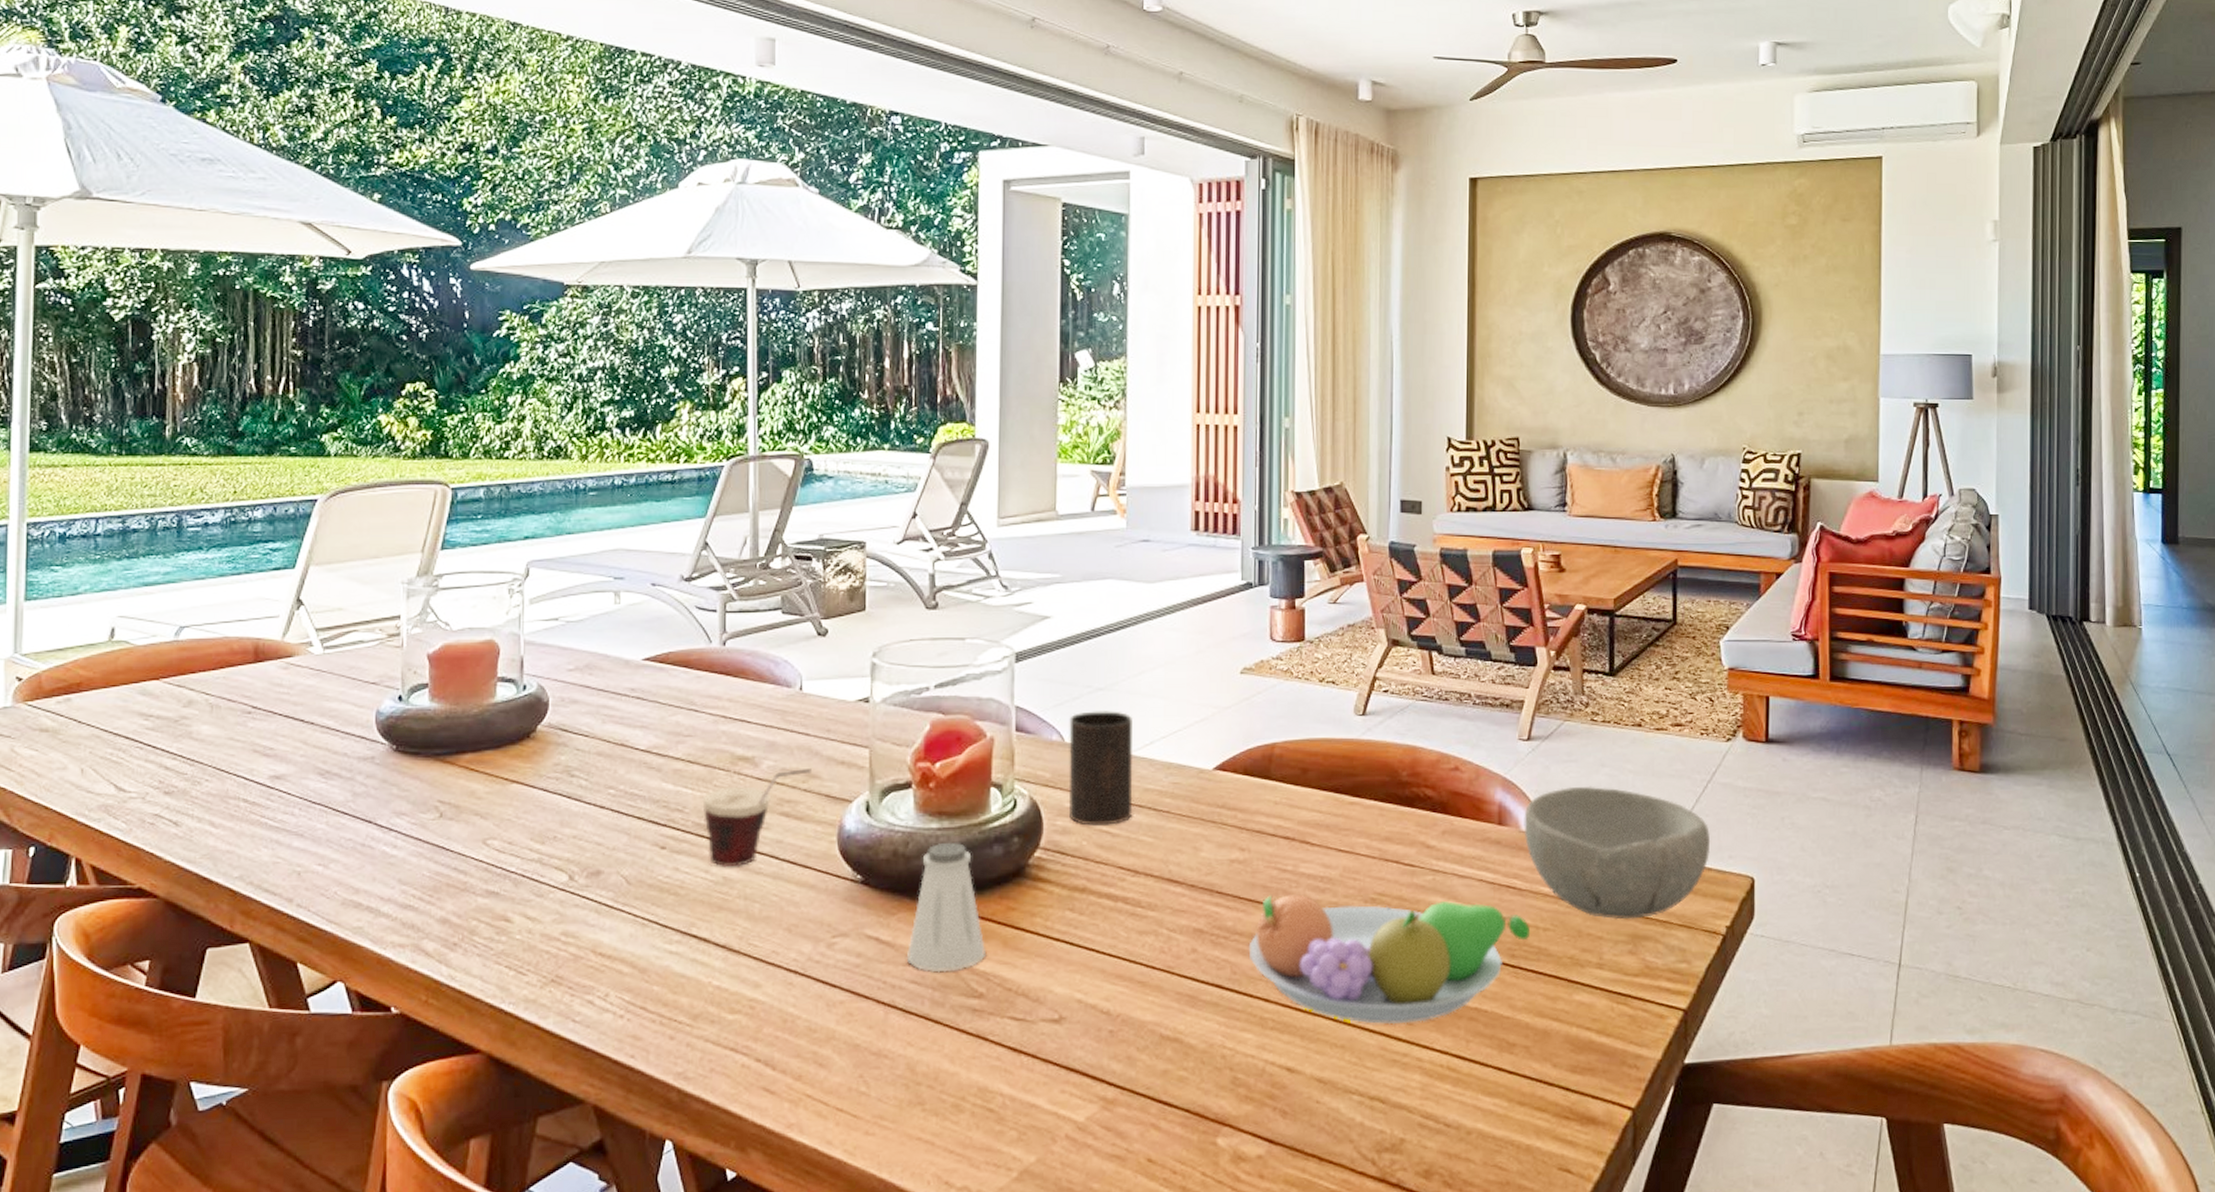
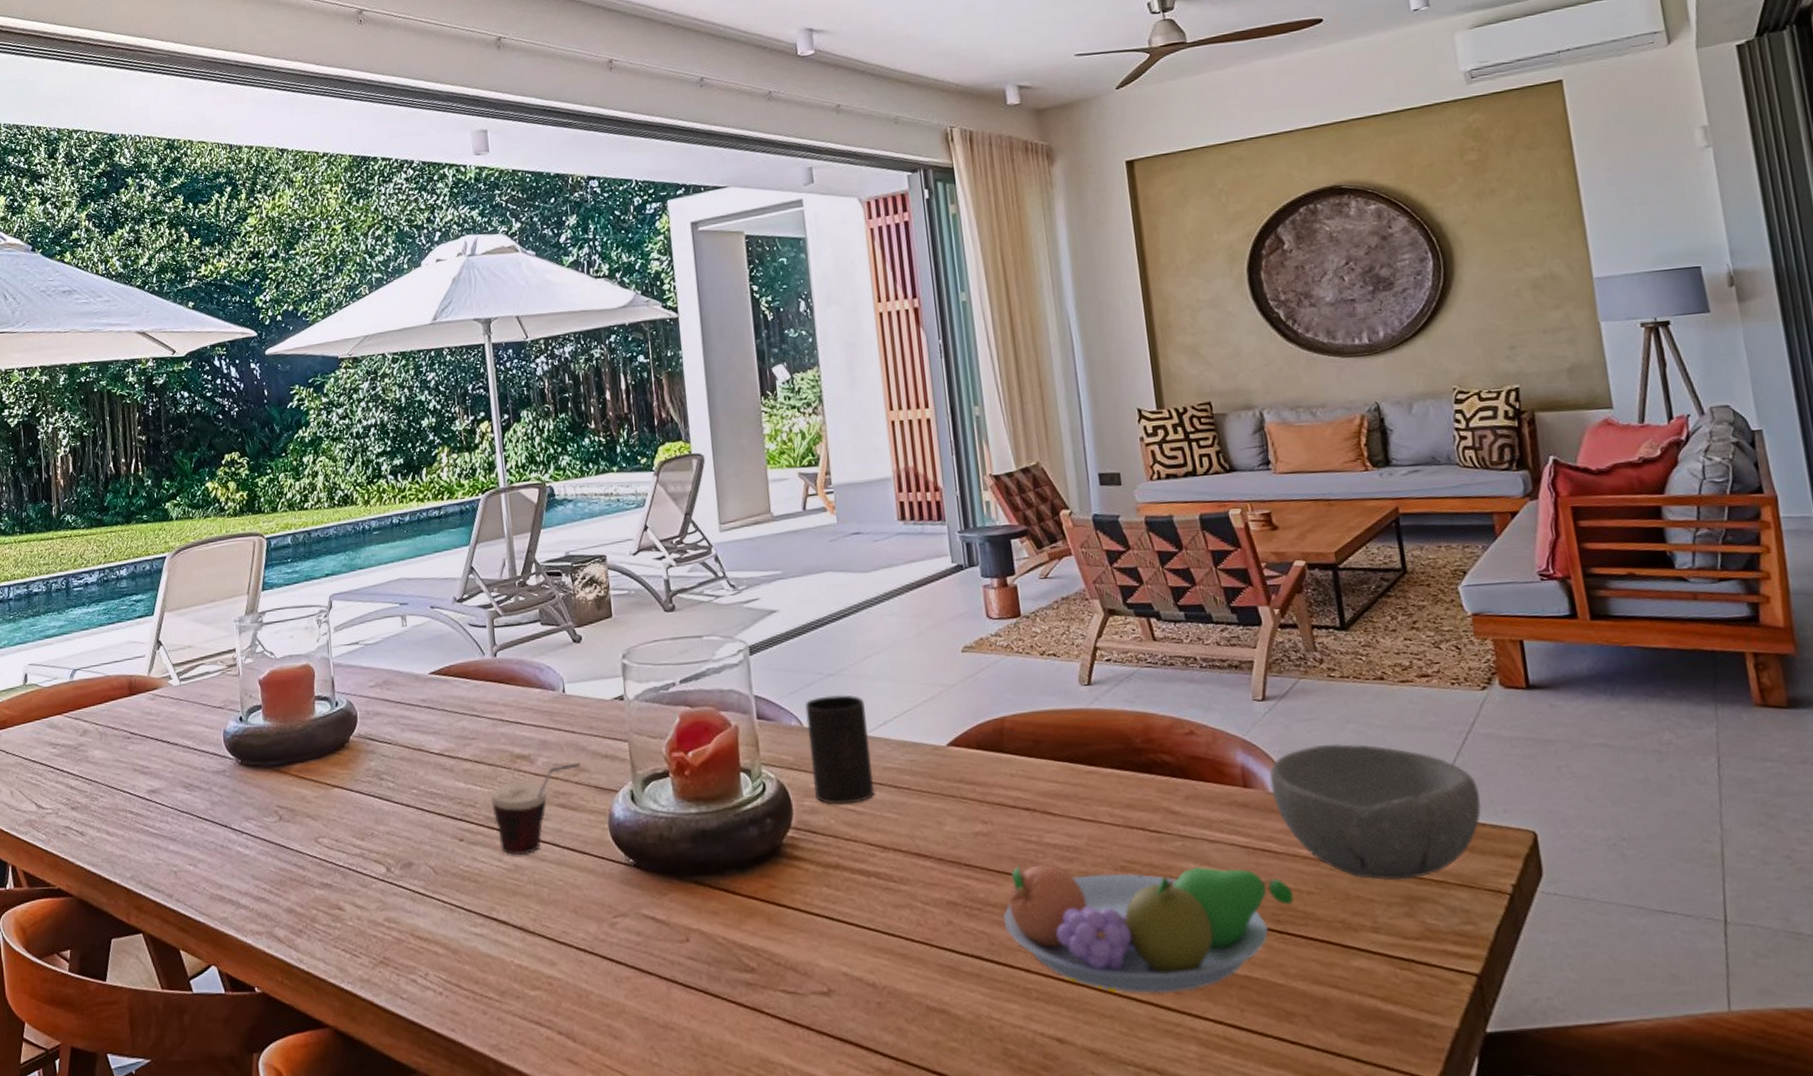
saltshaker: present [906,842,987,973] -> none [681,825,754,949]

